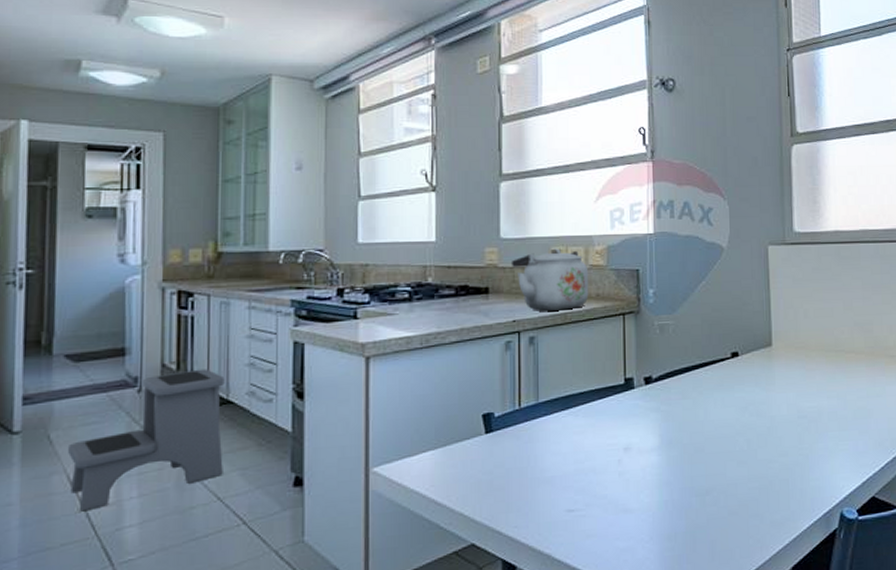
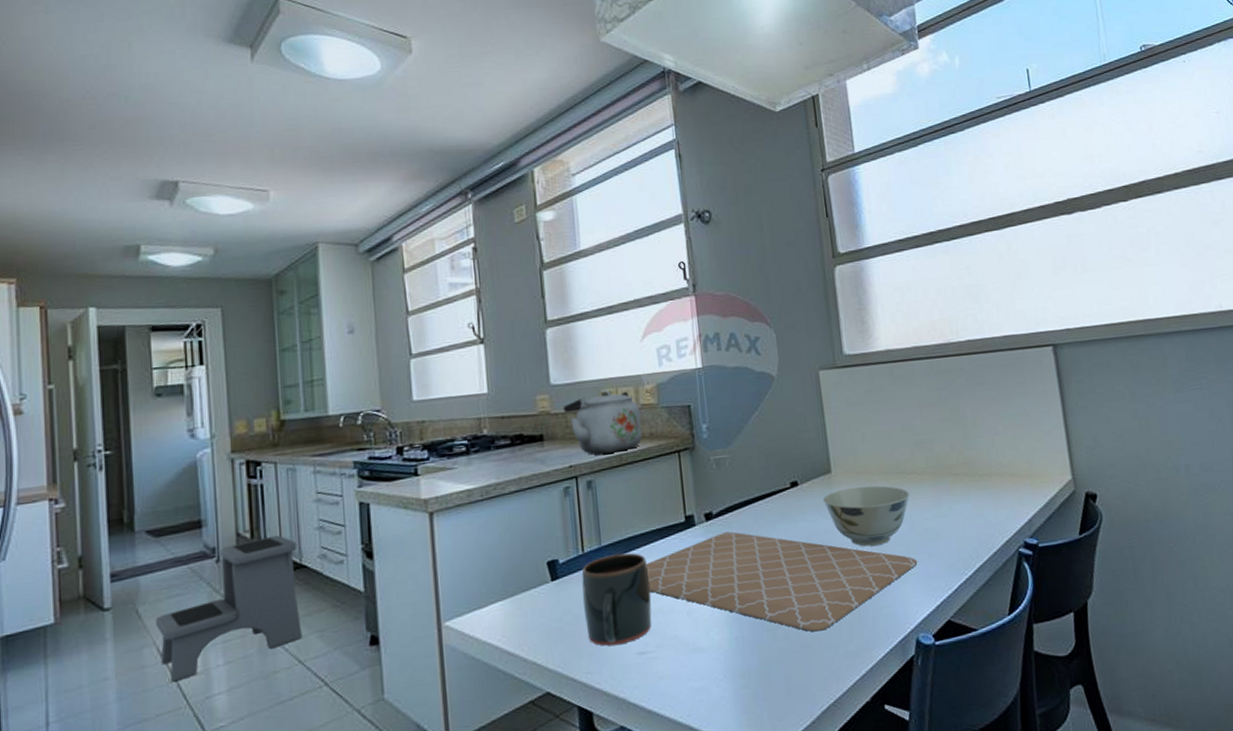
mug: none [515,410,585,501] -> present [581,552,652,646]
placemat: none [581,397,848,500] -> present [645,531,918,632]
bowl: none [762,361,846,420] -> present [823,485,910,547]

